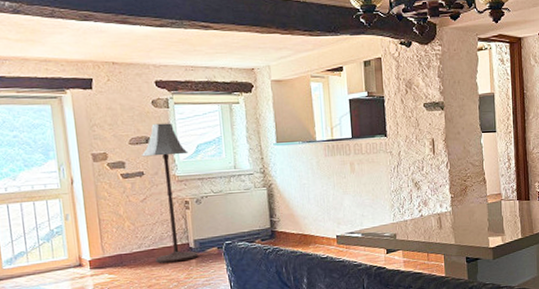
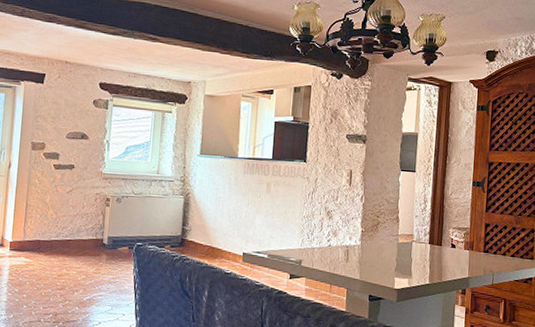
floor lamp: present [142,123,197,264] -> none [70,122,118,256]

